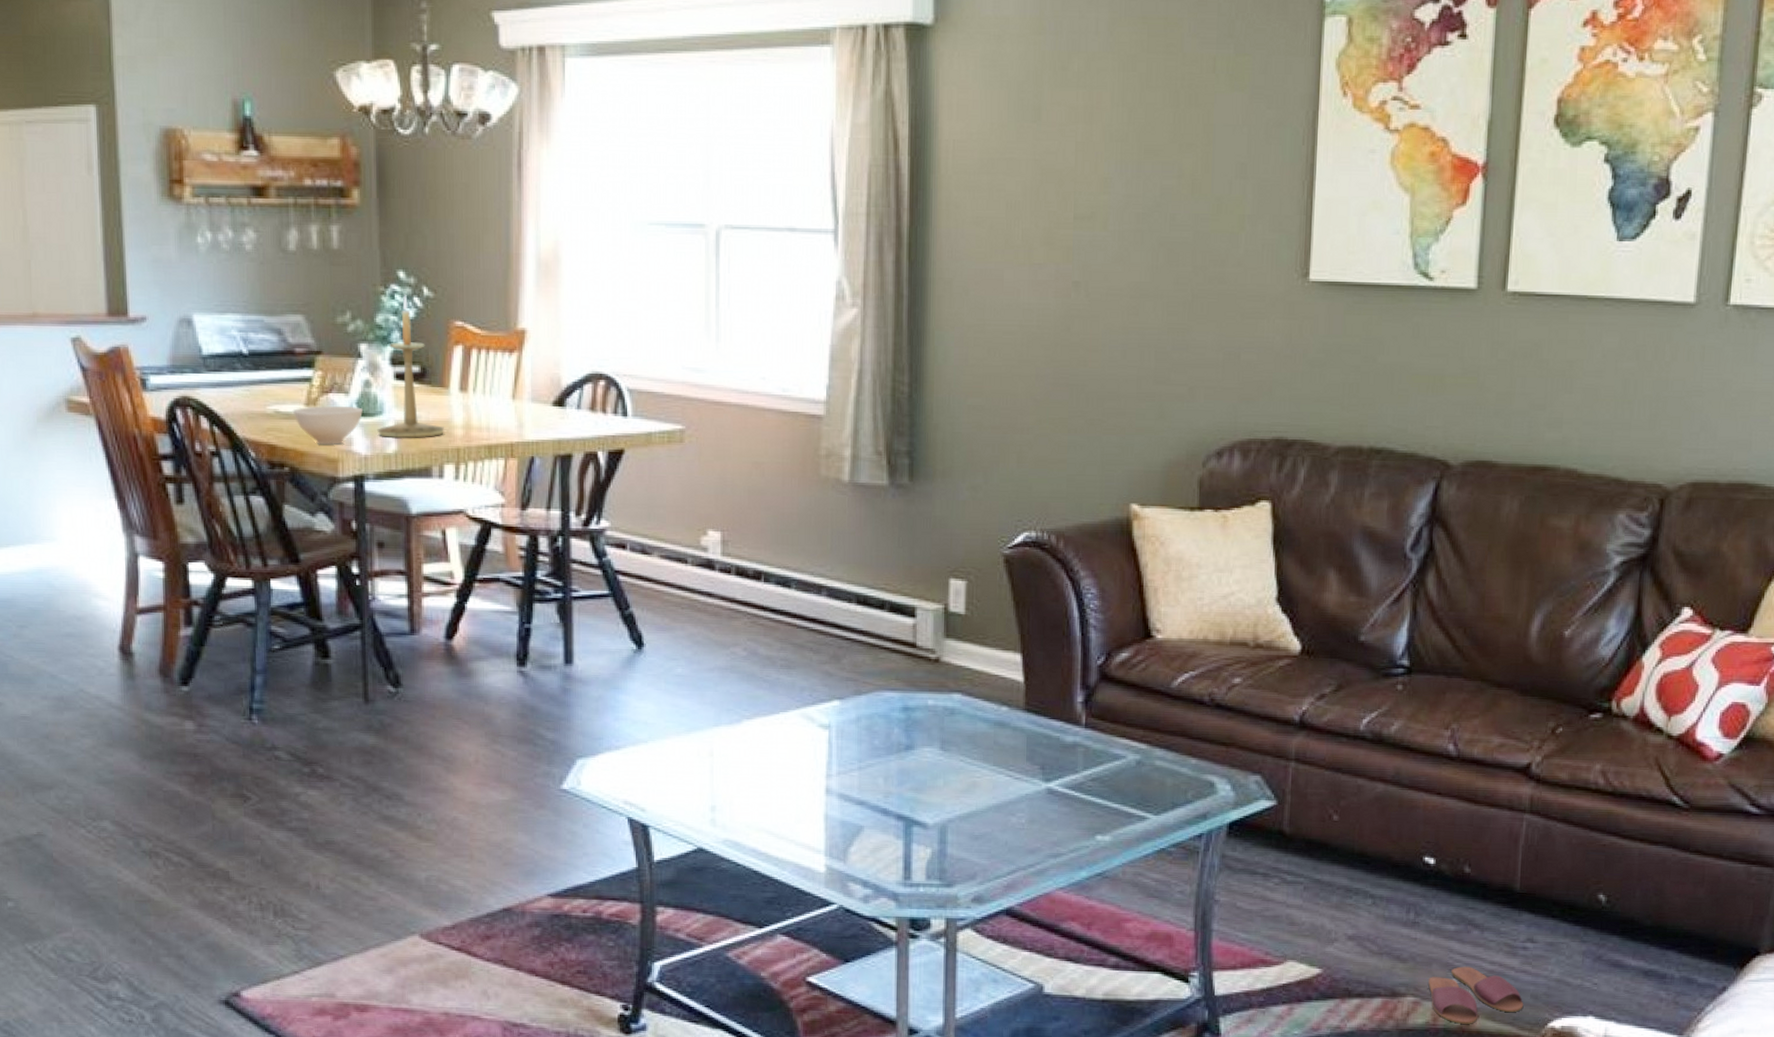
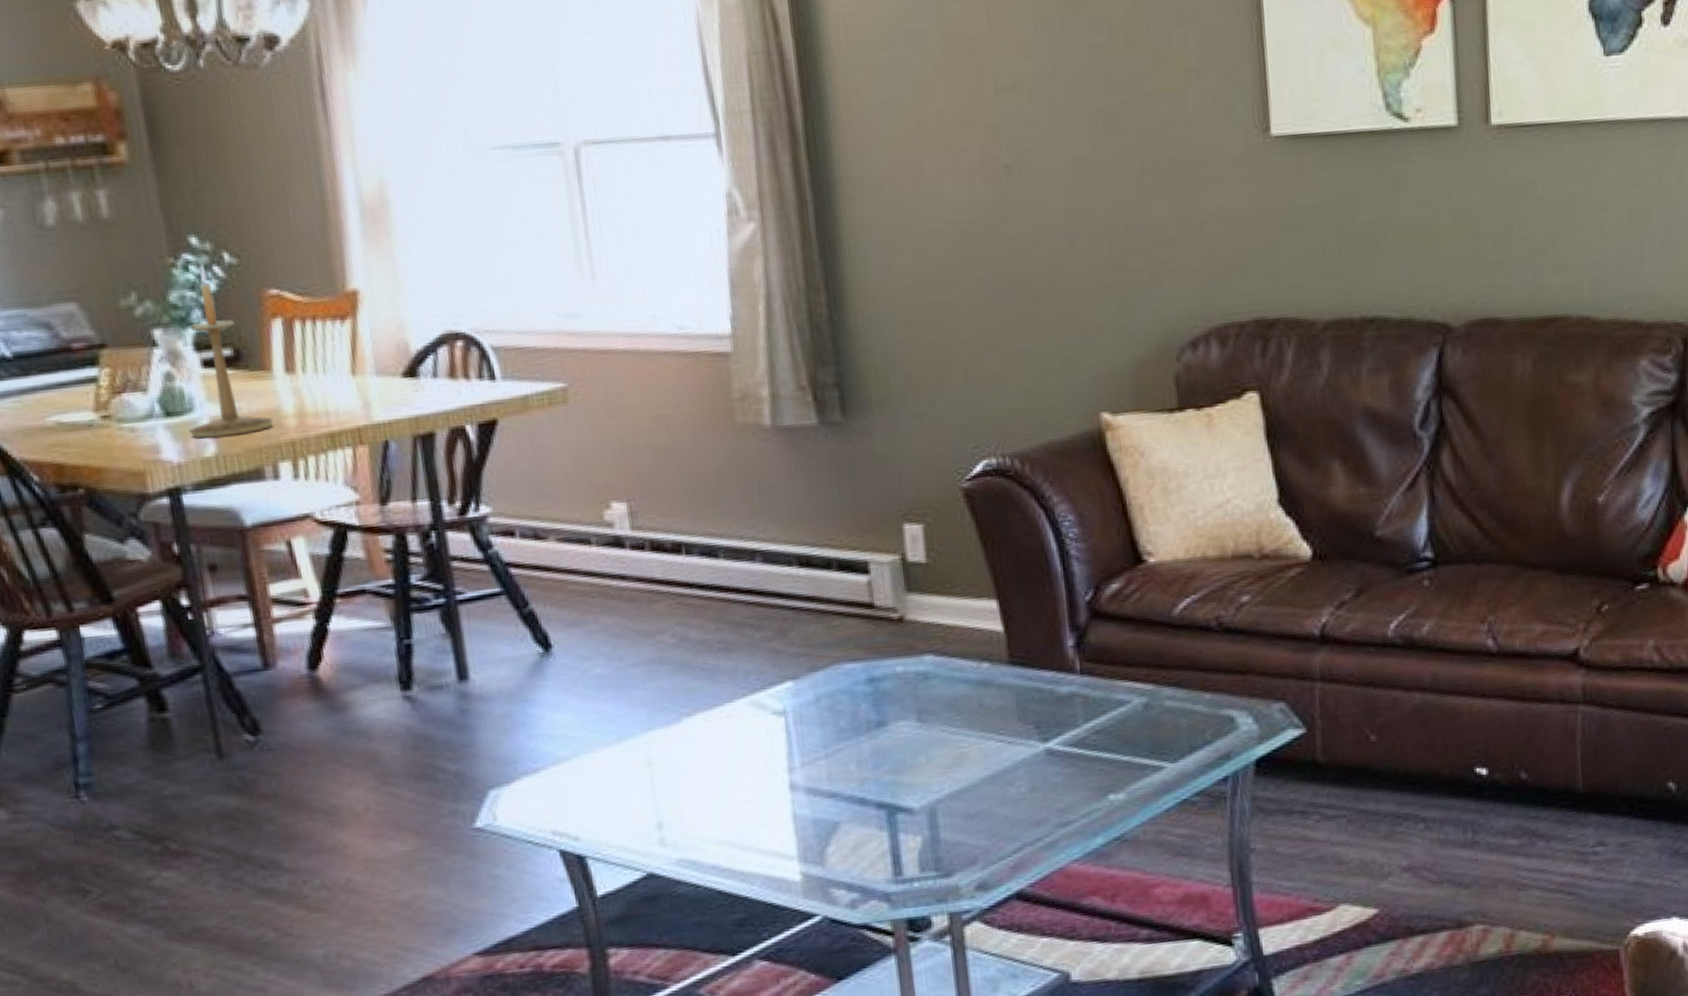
bowl: present [292,405,364,446] -> none [78,406,169,458]
slippers: present [1428,966,1524,1024] -> none [1496,882,1602,947]

